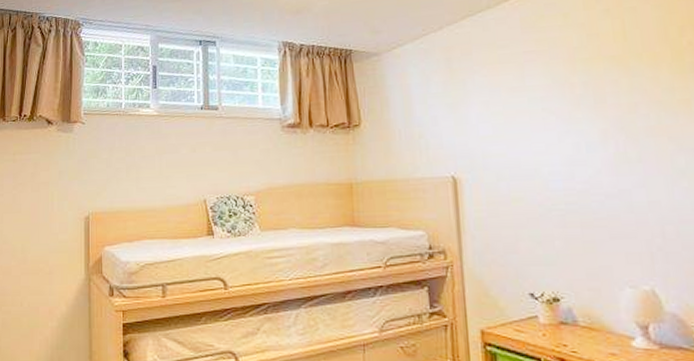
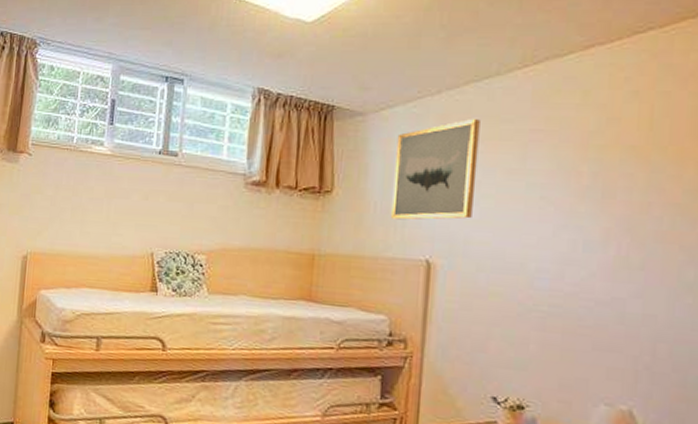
wall art: none [410,47,486,144] -> present [390,118,480,220]

